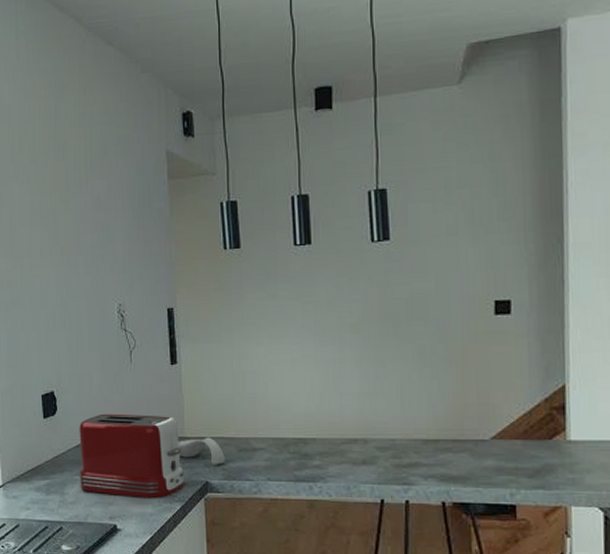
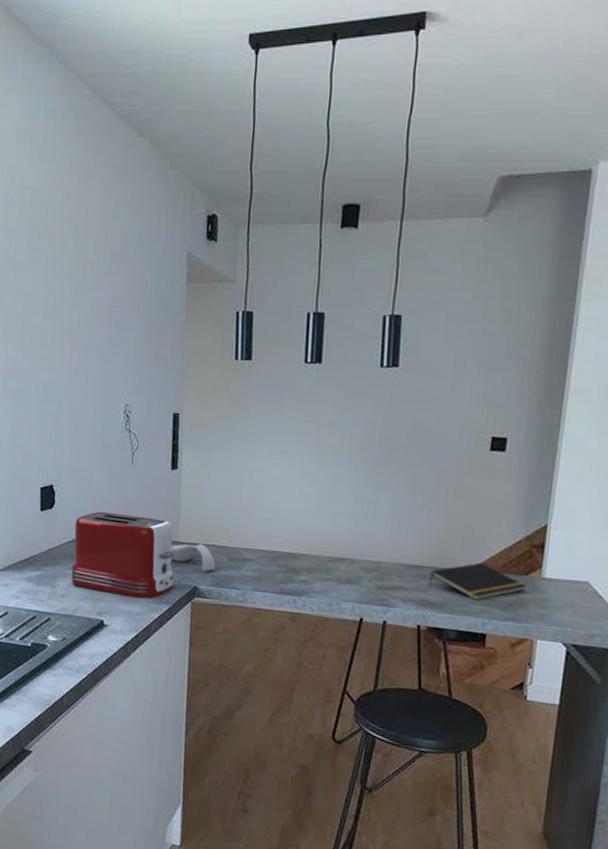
notepad: none [448,430,553,470] -> present [428,562,527,600]

